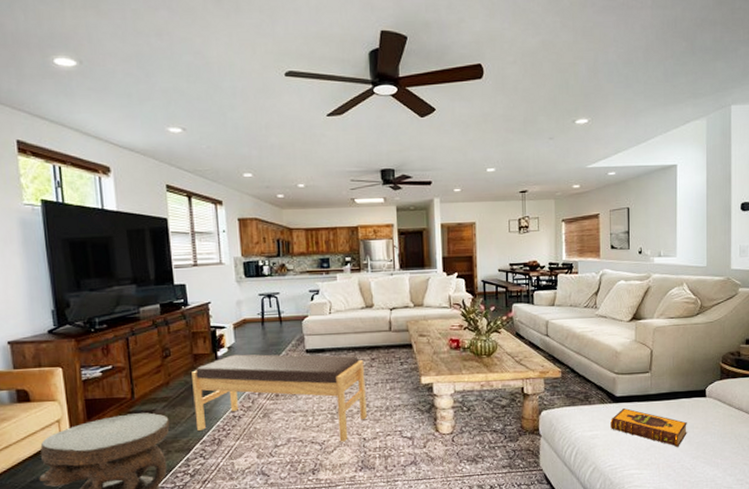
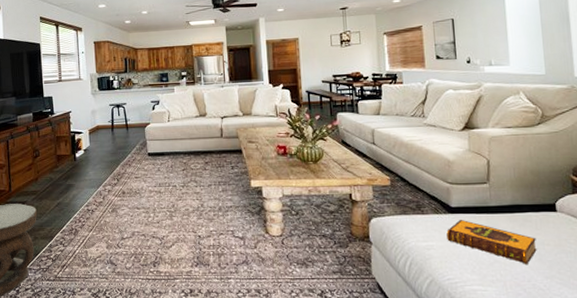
bench: present [192,354,367,442] -> none [55,156,202,238]

